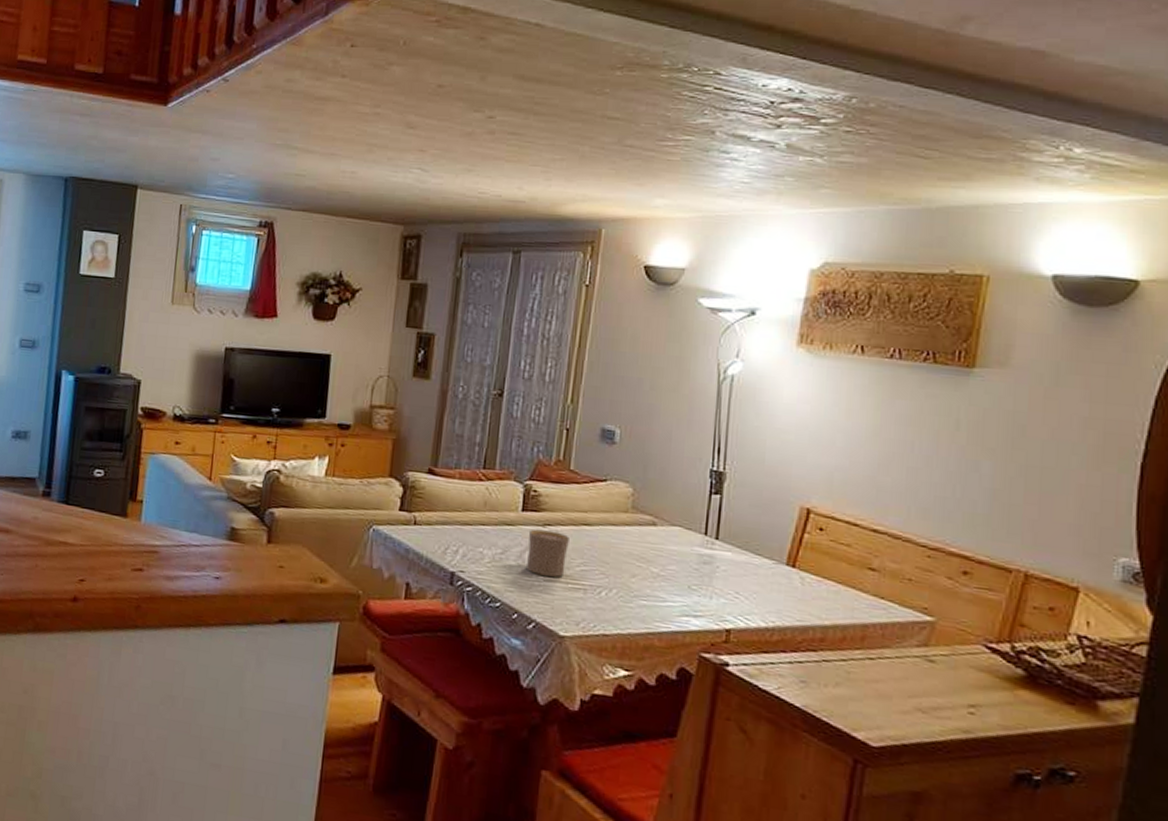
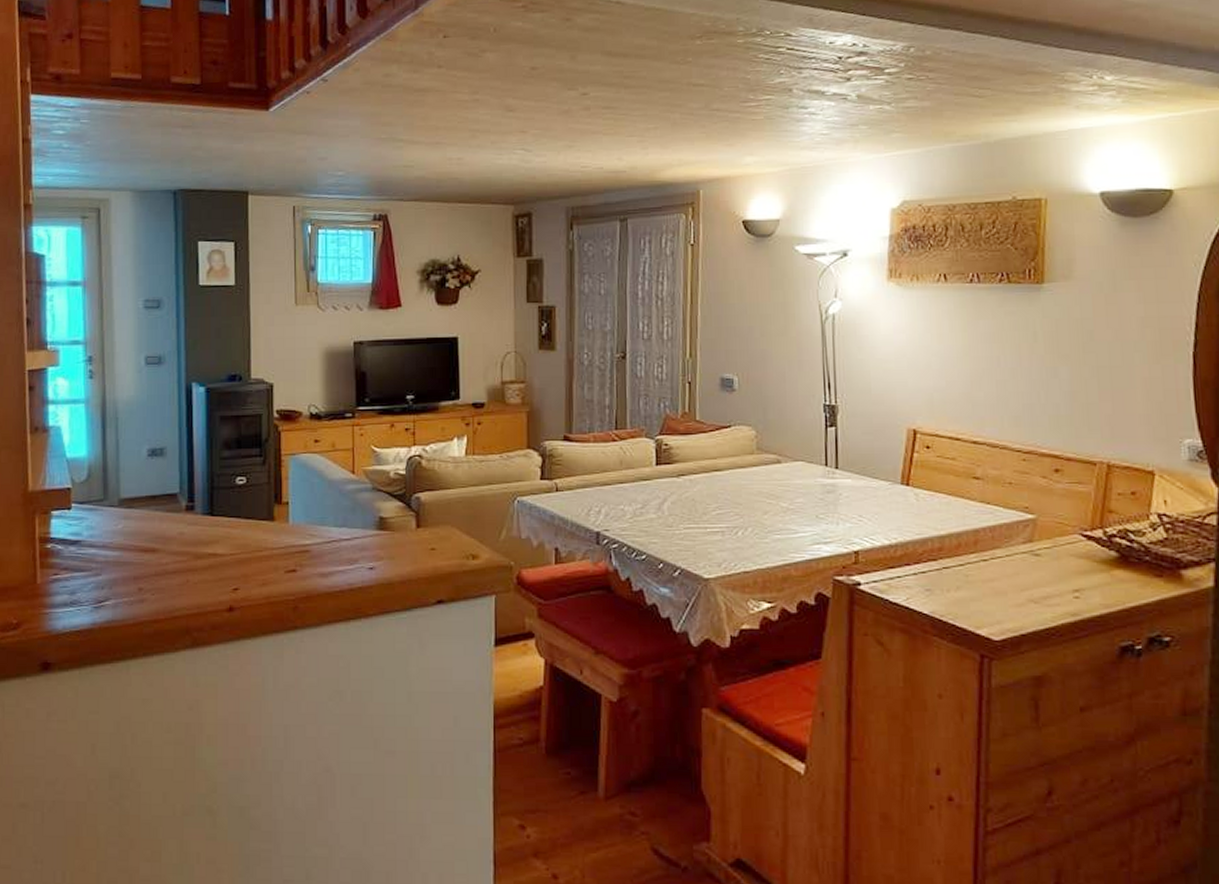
cup: present [527,529,569,577] -> none [664,480,703,523]

